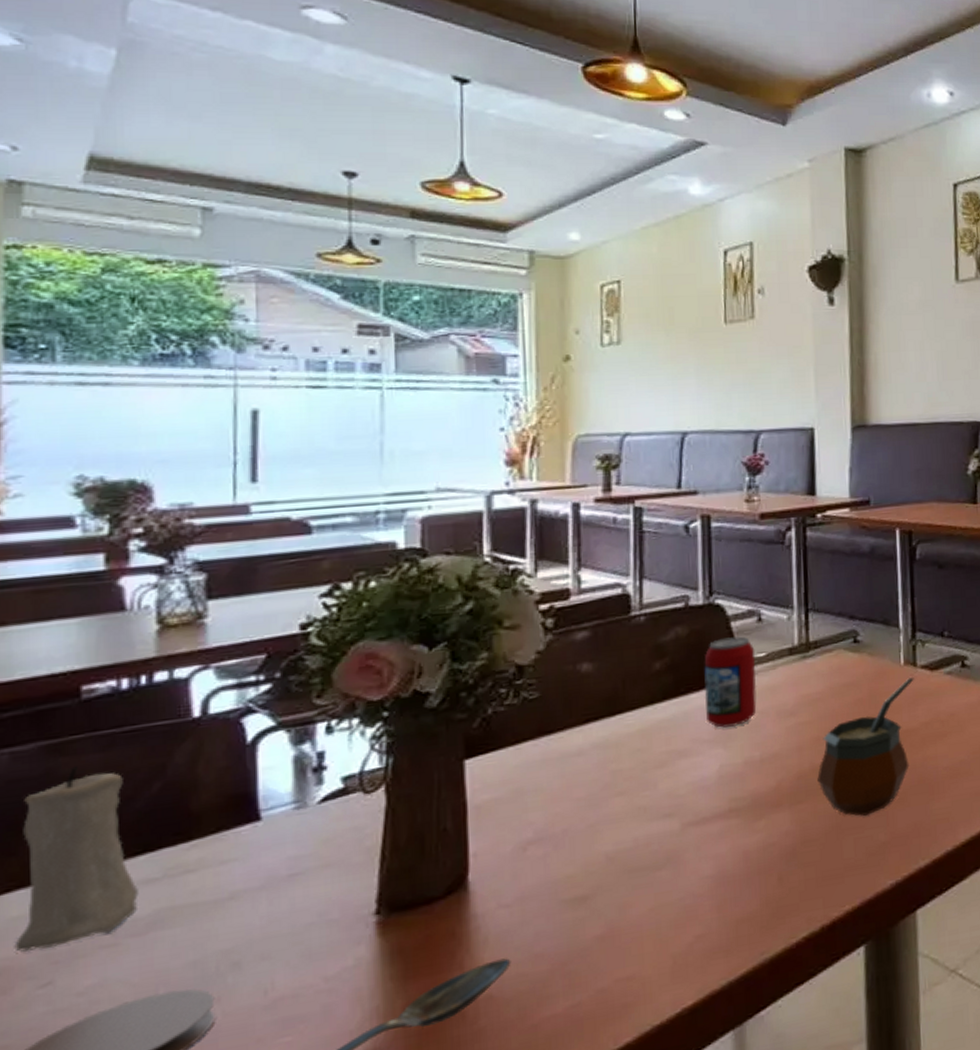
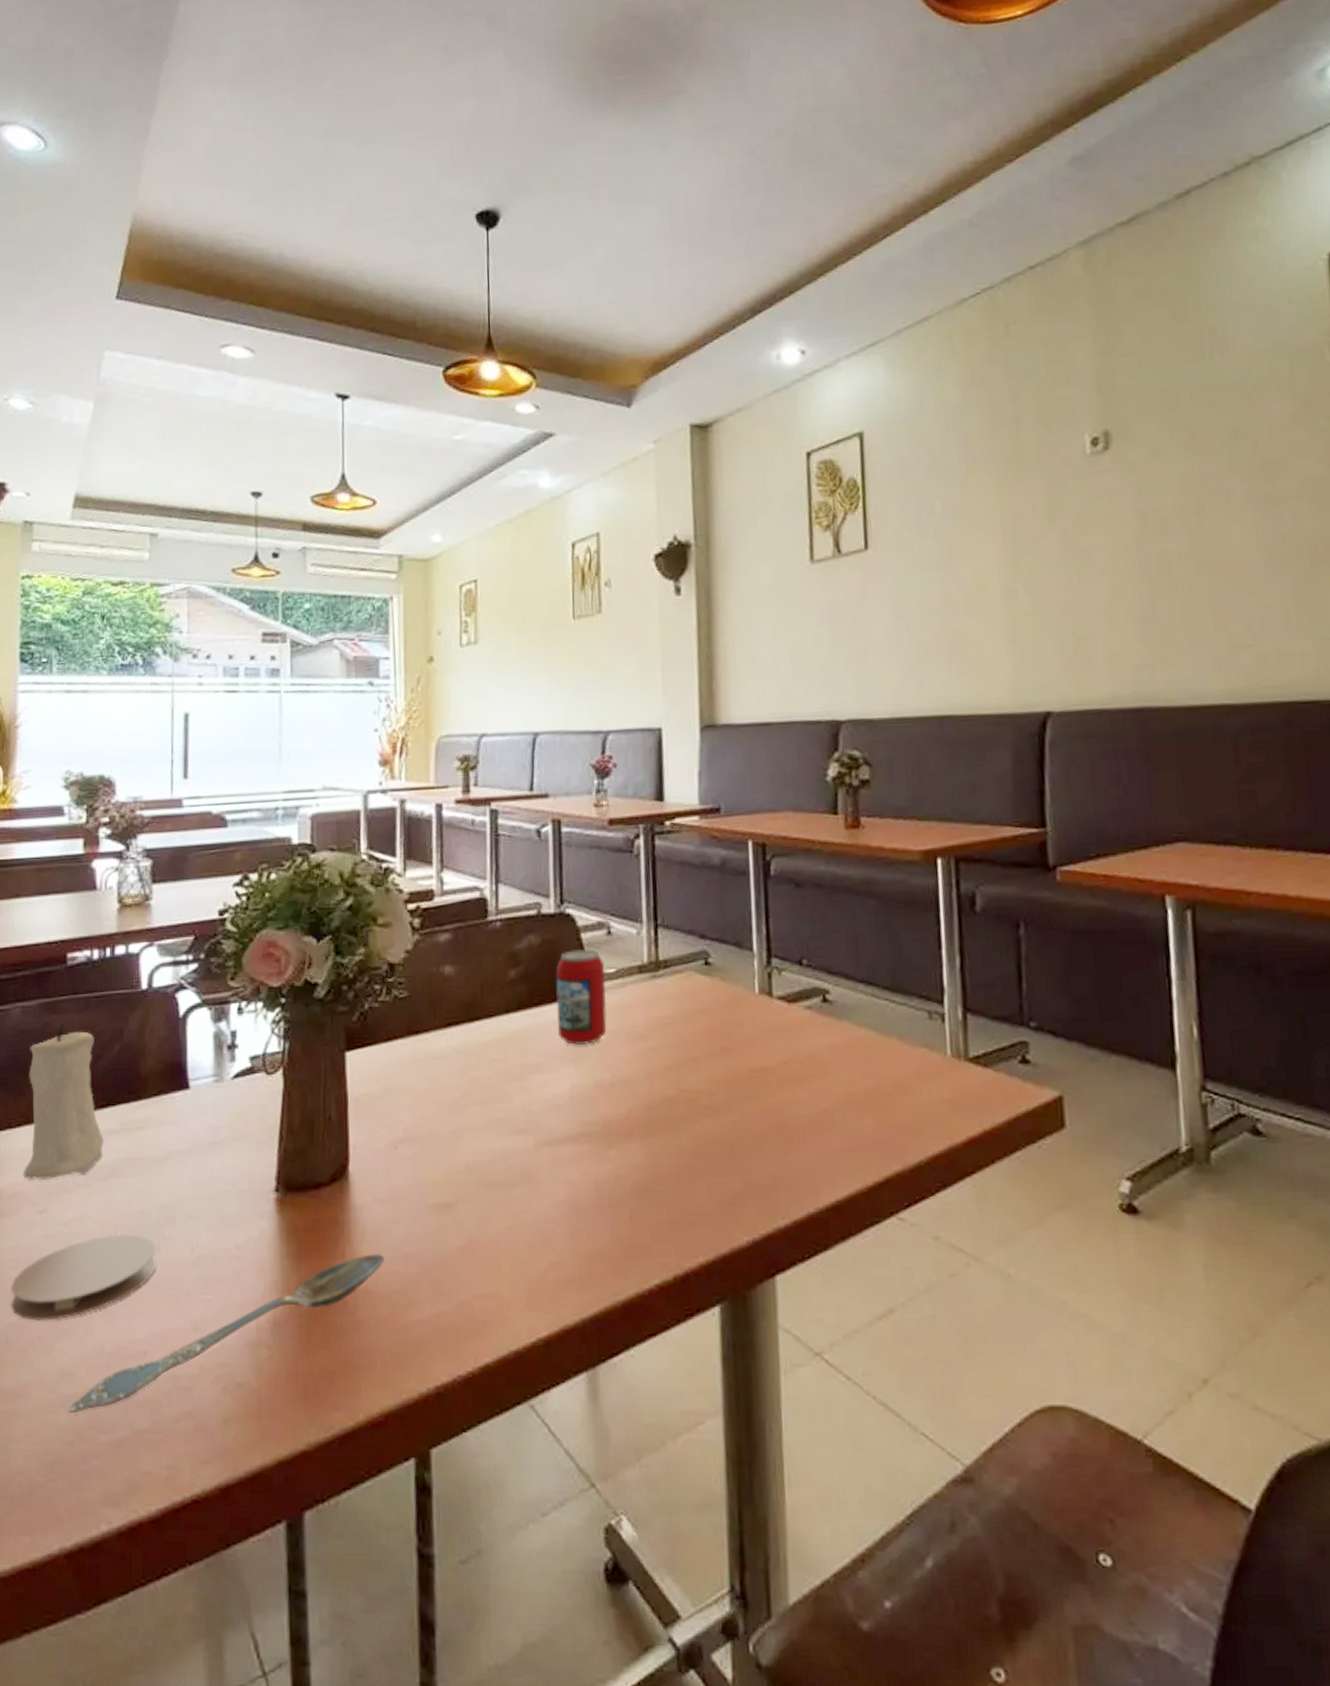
gourd: present [817,677,914,817] -> none [668,1009,770,1160]

